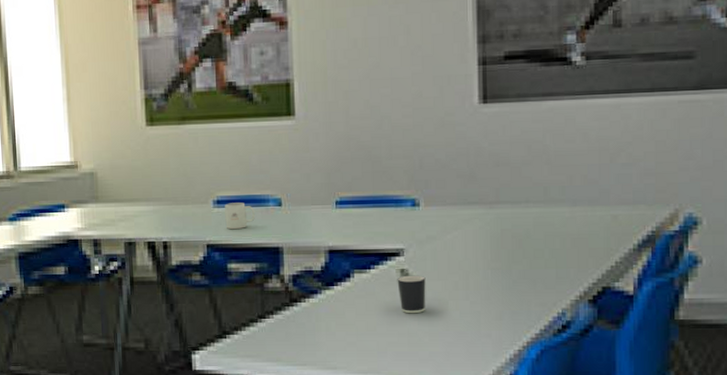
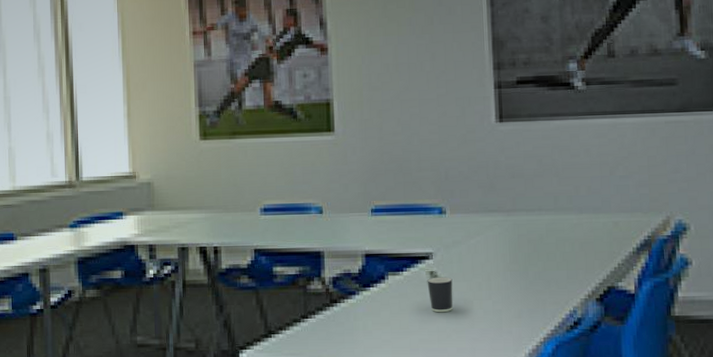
mug: present [225,202,255,230] -> none [271,210,298,236]

